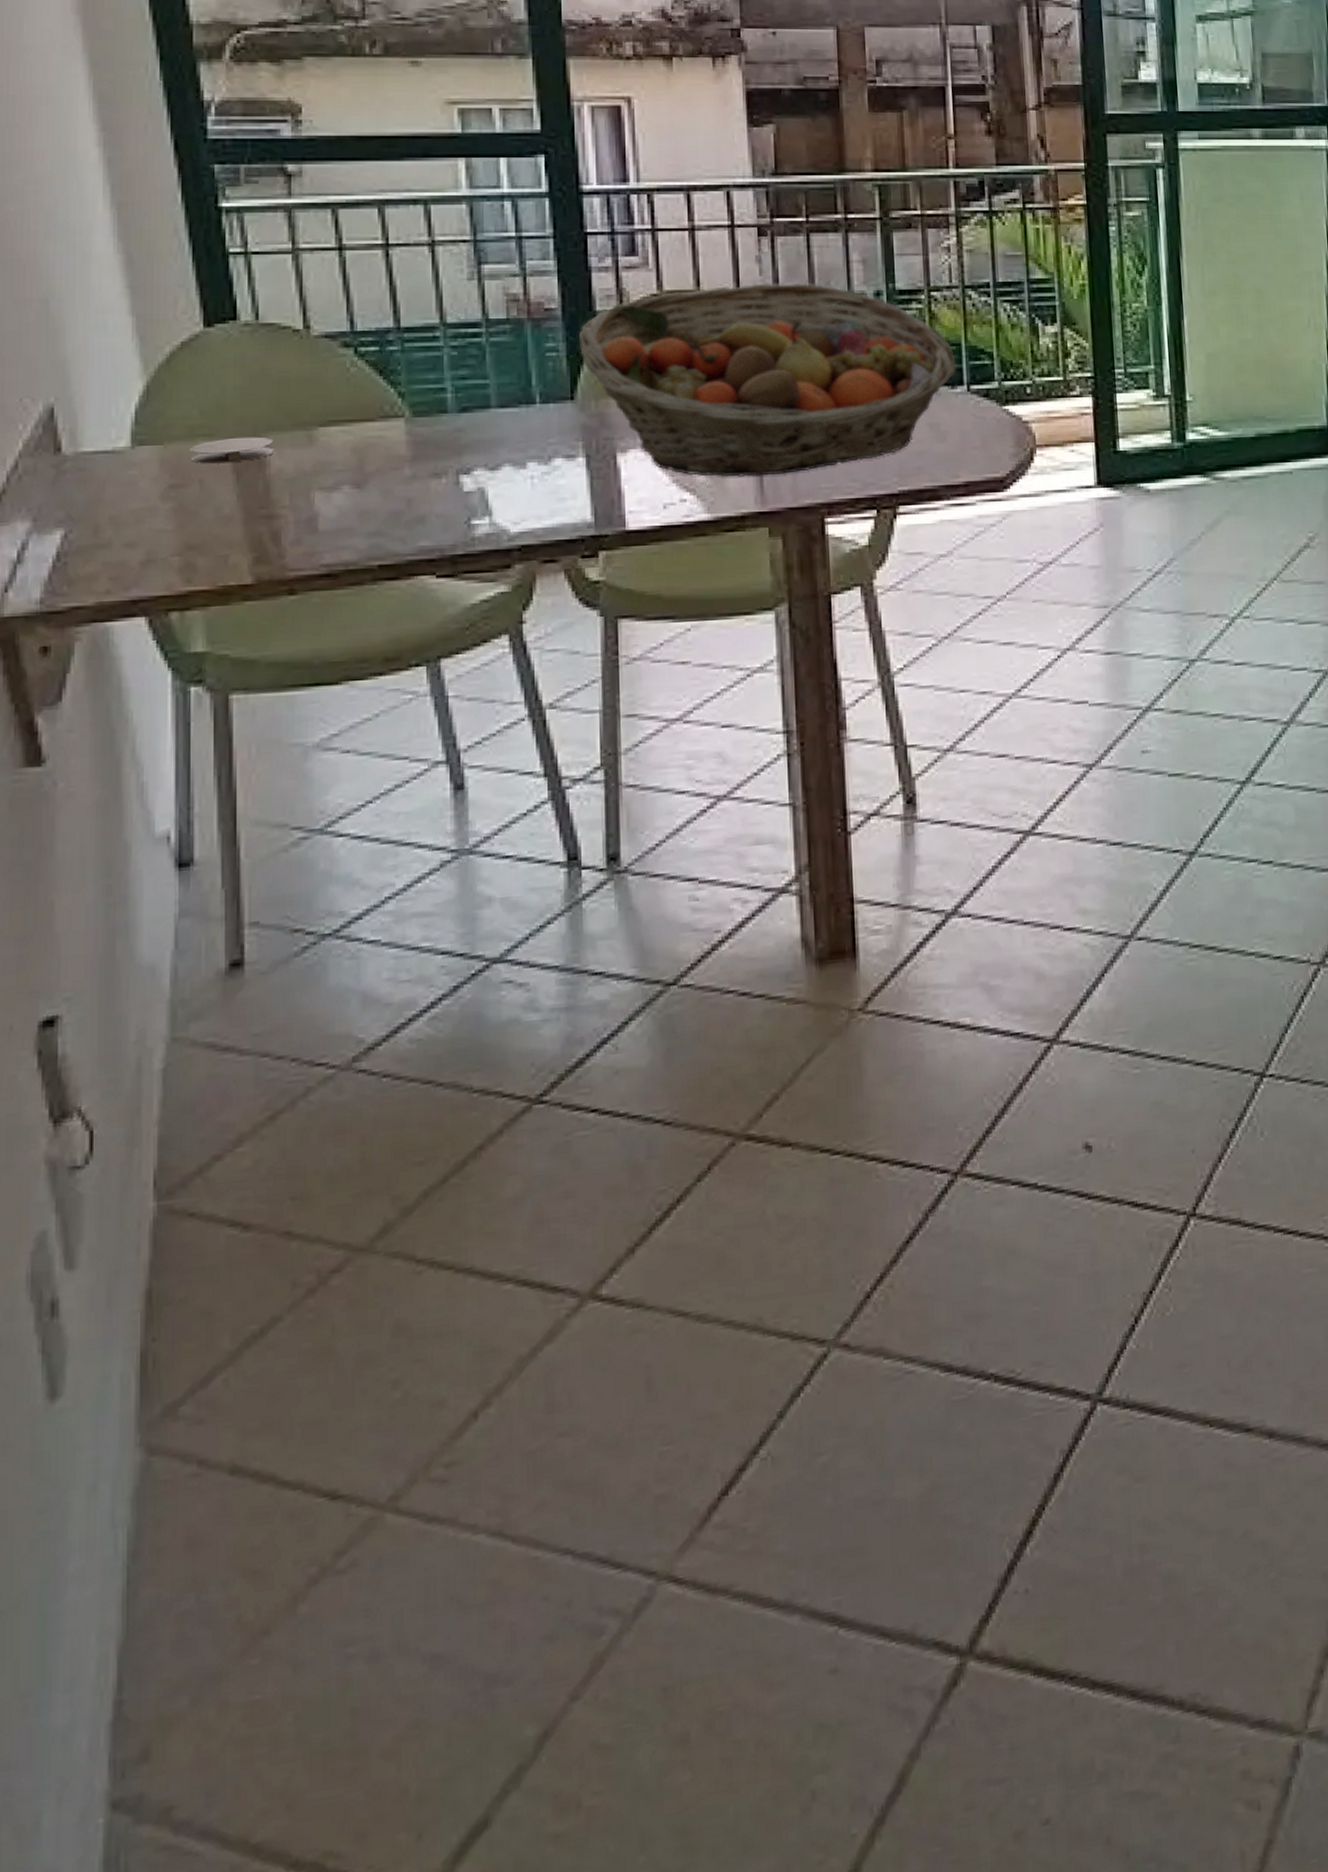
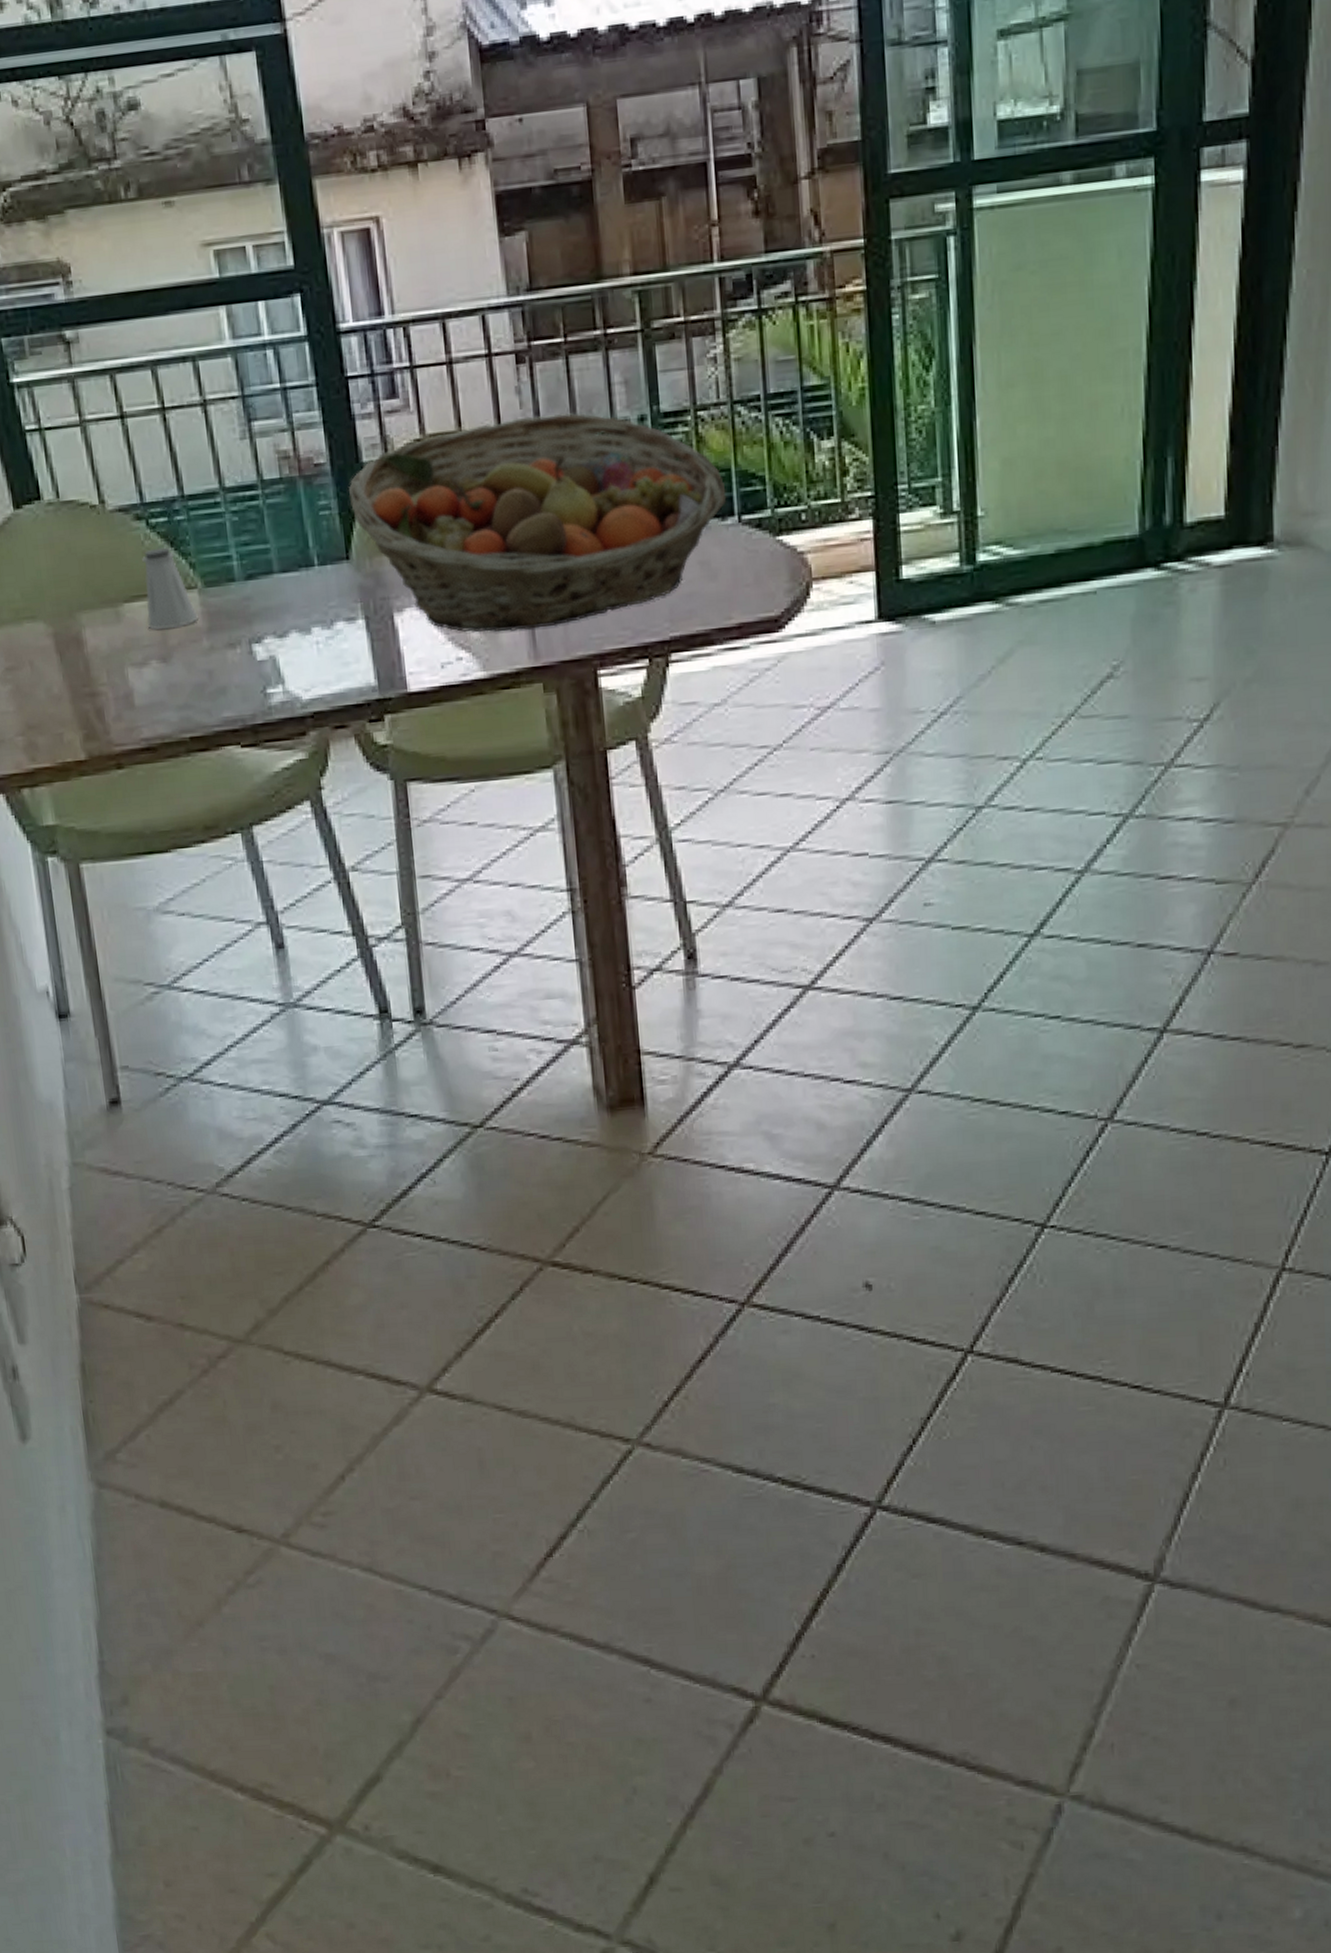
coaster: present [190,436,275,464] -> none [18,616,89,646]
saltshaker: none [343,375,402,455] -> present [142,547,198,629]

